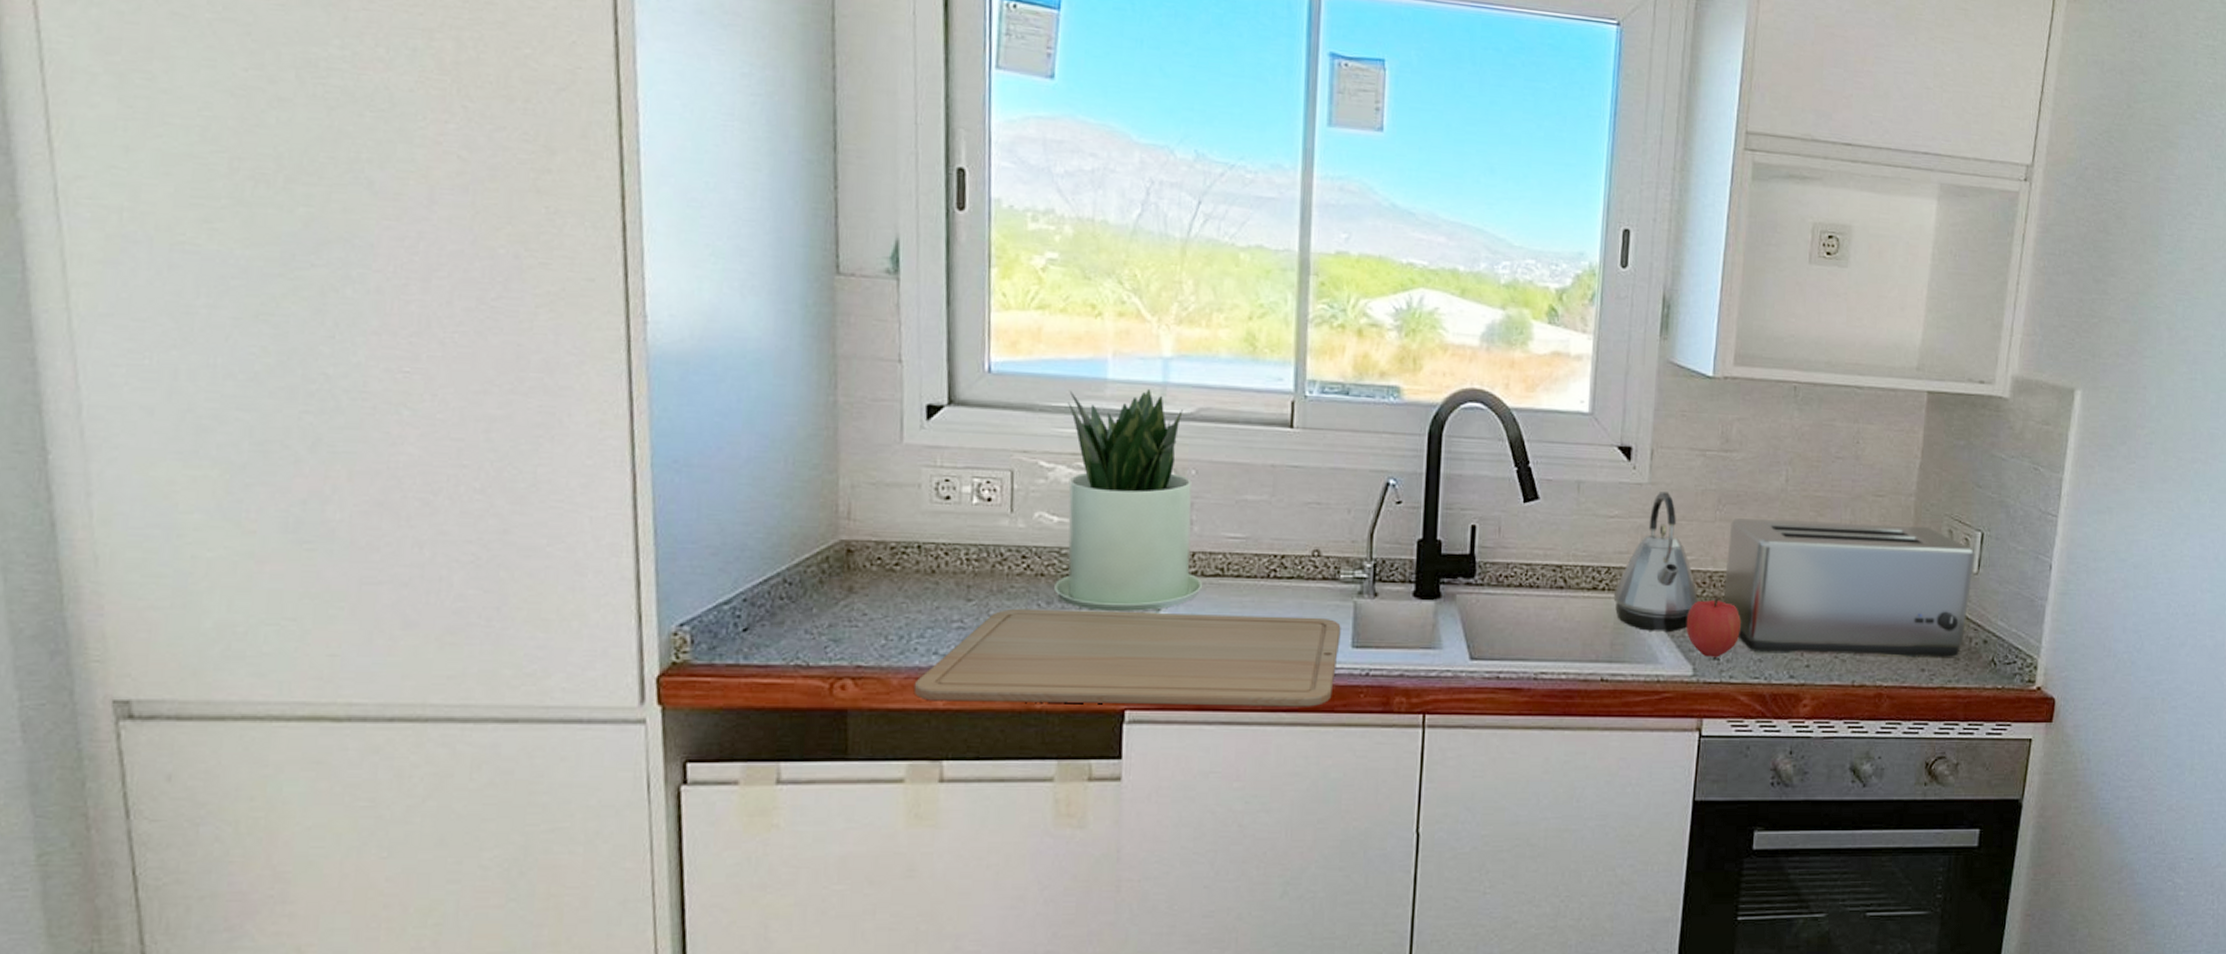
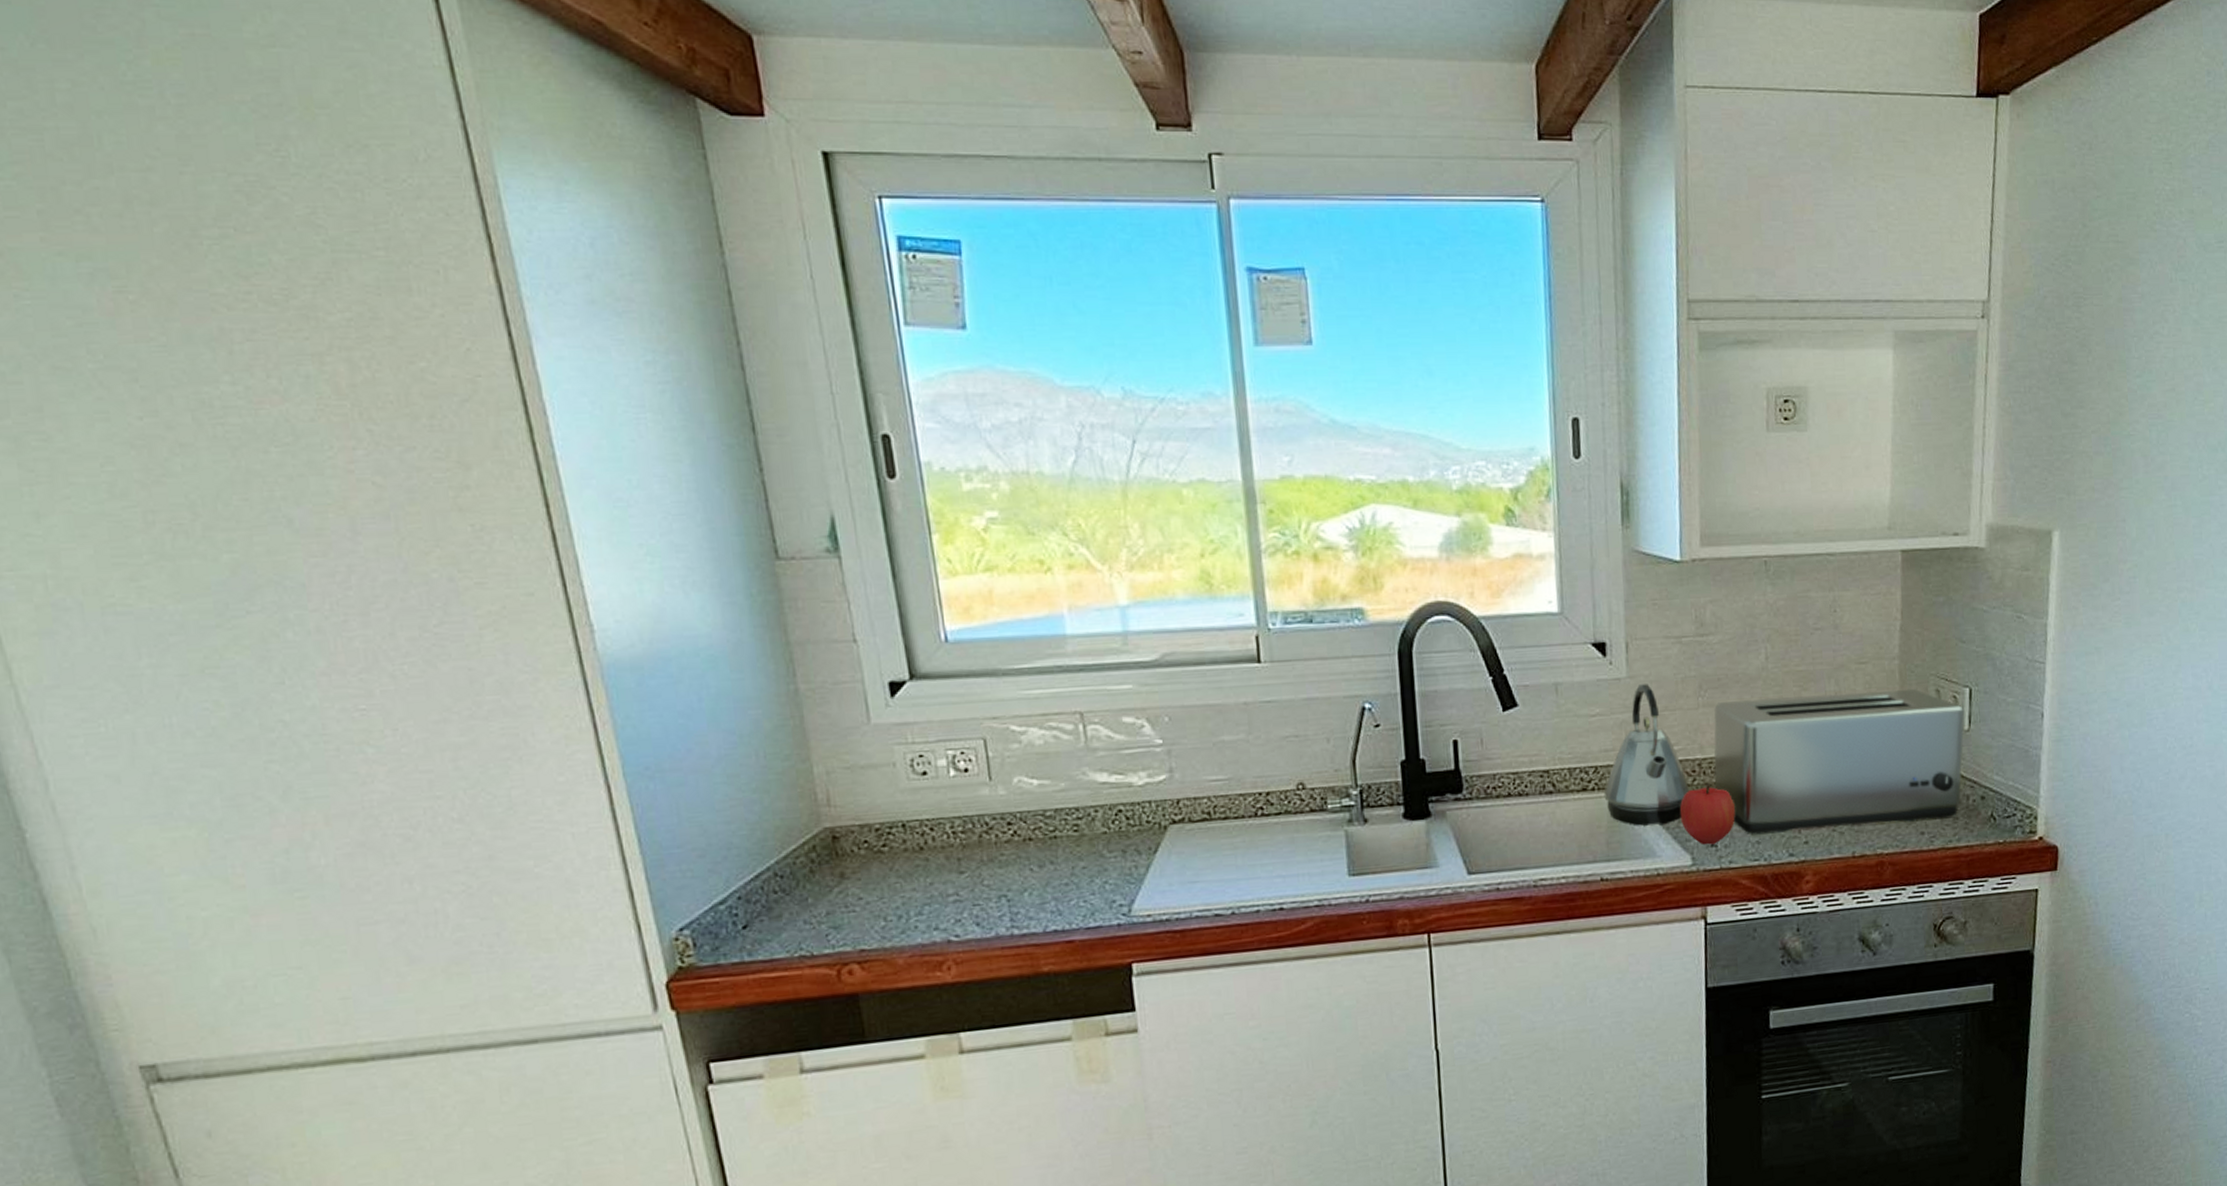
chopping board: present [913,608,1341,707] -> none [920,849,1336,976]
planter: present [1053,388,1203,611] -> none [1029,639,1192,869]

